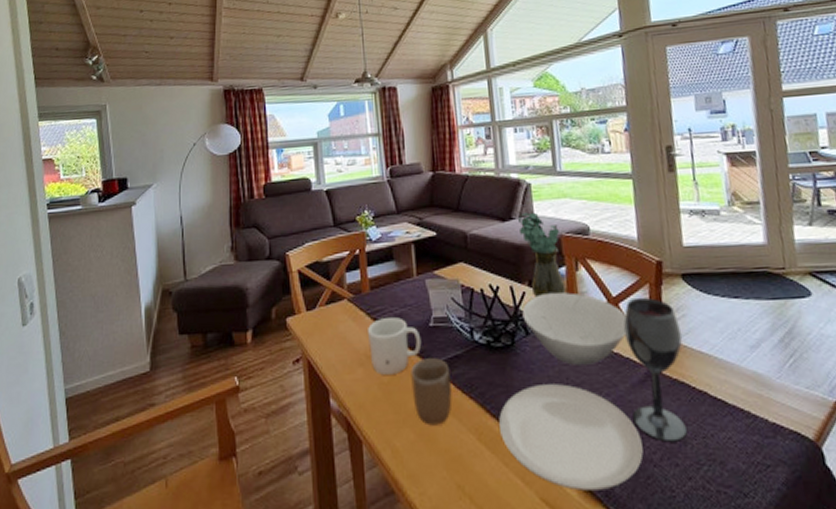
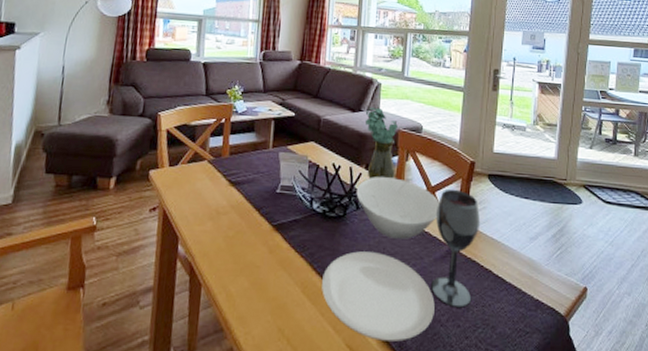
mug: present [366,316,422,375] -> none [220,180,268,230]
cup: present [411,358,452,426] -> none [252,219,288,277]

